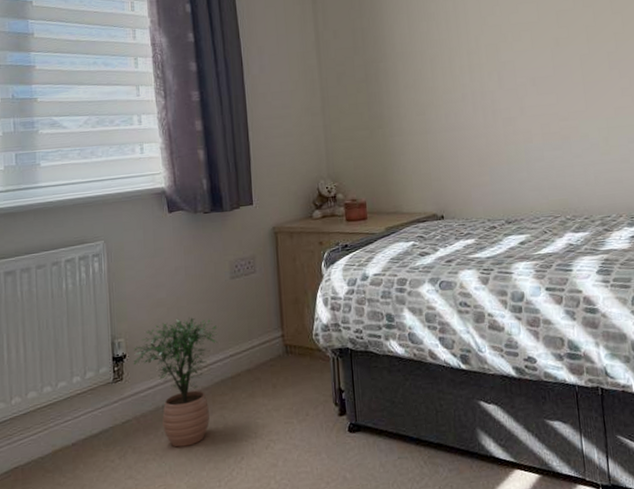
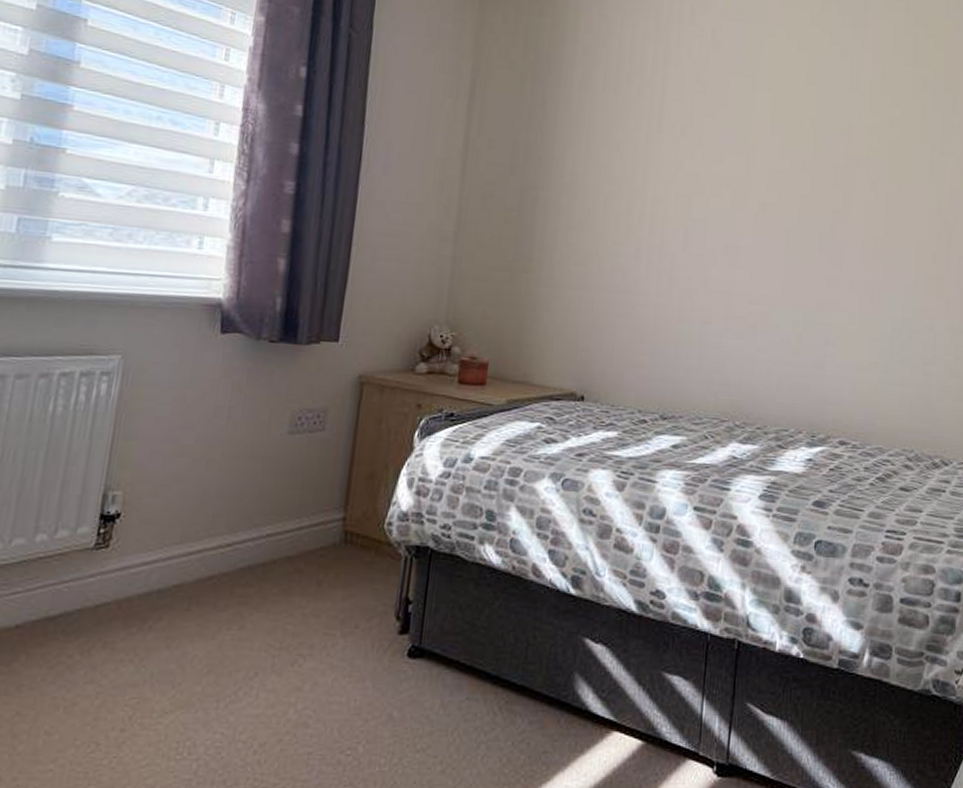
potted plant: present [133,316,218,448] -> none [128,474,258,649]

